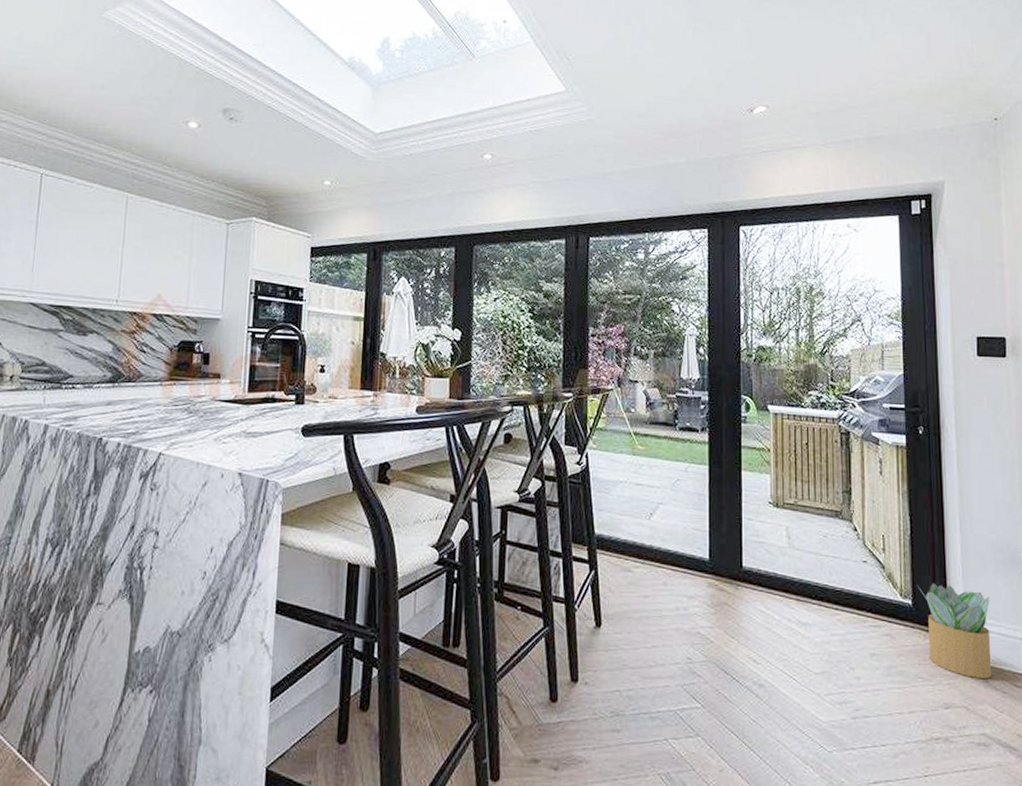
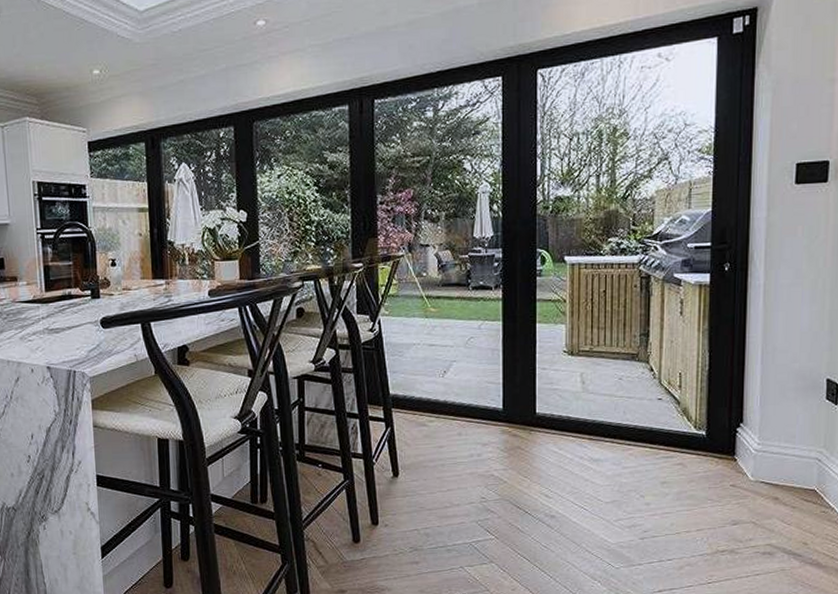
potted plant: present [918,583,992,678] -> none [713,413,787,496]

